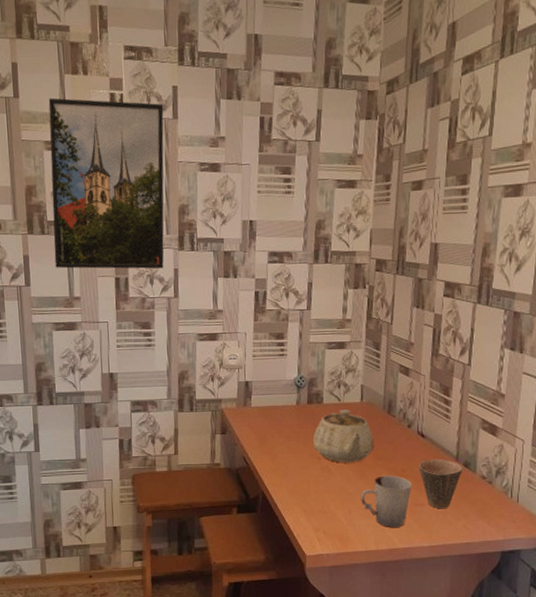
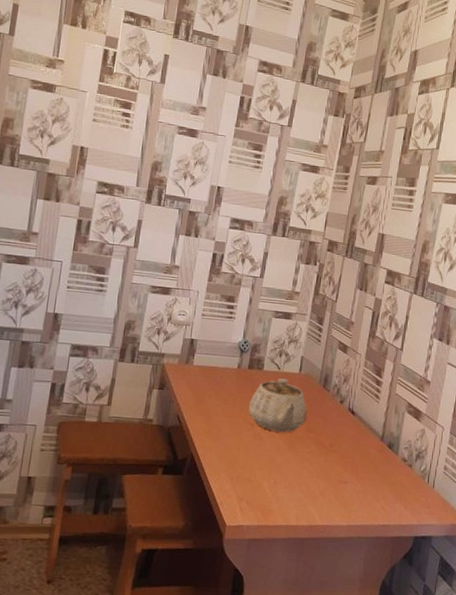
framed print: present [48,98,164,269] -> none [18,42,153,218]
cup: present [361,475,412,527] -> none [287,448,338,503]
cup: present [419,458,464,509] -> none [346,436,387,489]

